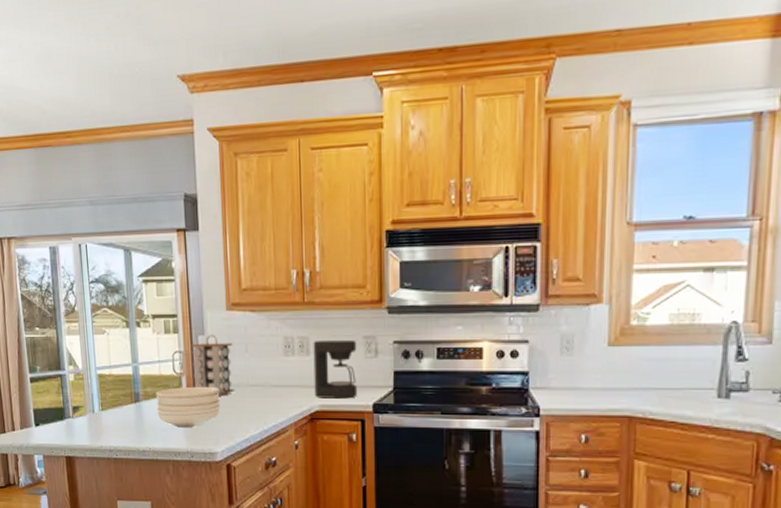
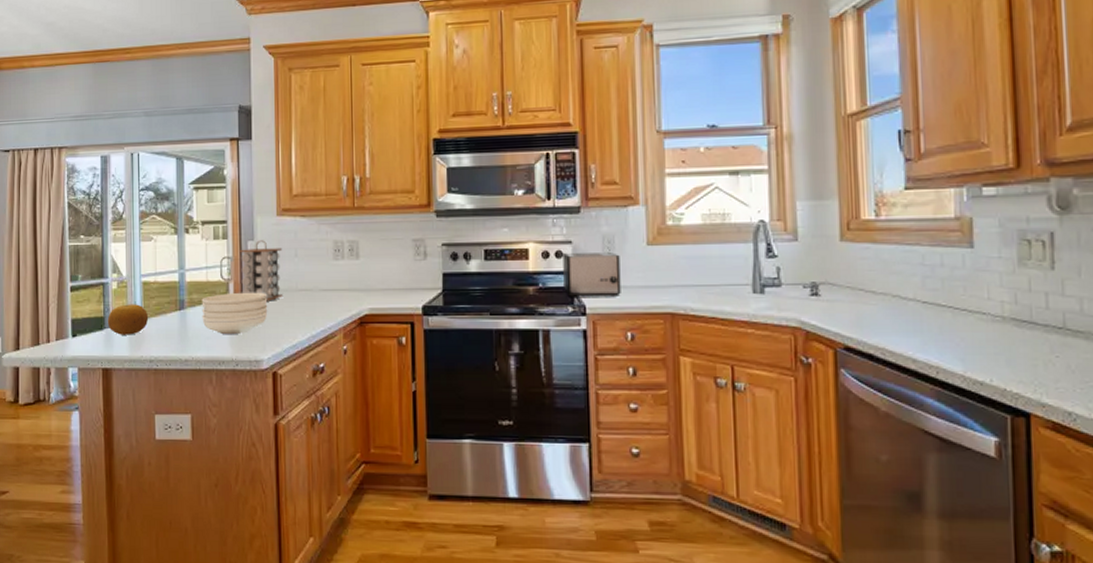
fruit: none [67,396,106,426] -> present [107,304,149,335]
coffee maker: present [313,339,358,399] -> none [363,243,407,302]
toaster: none [518,351,578,400] -> present [563,251,621,298]

